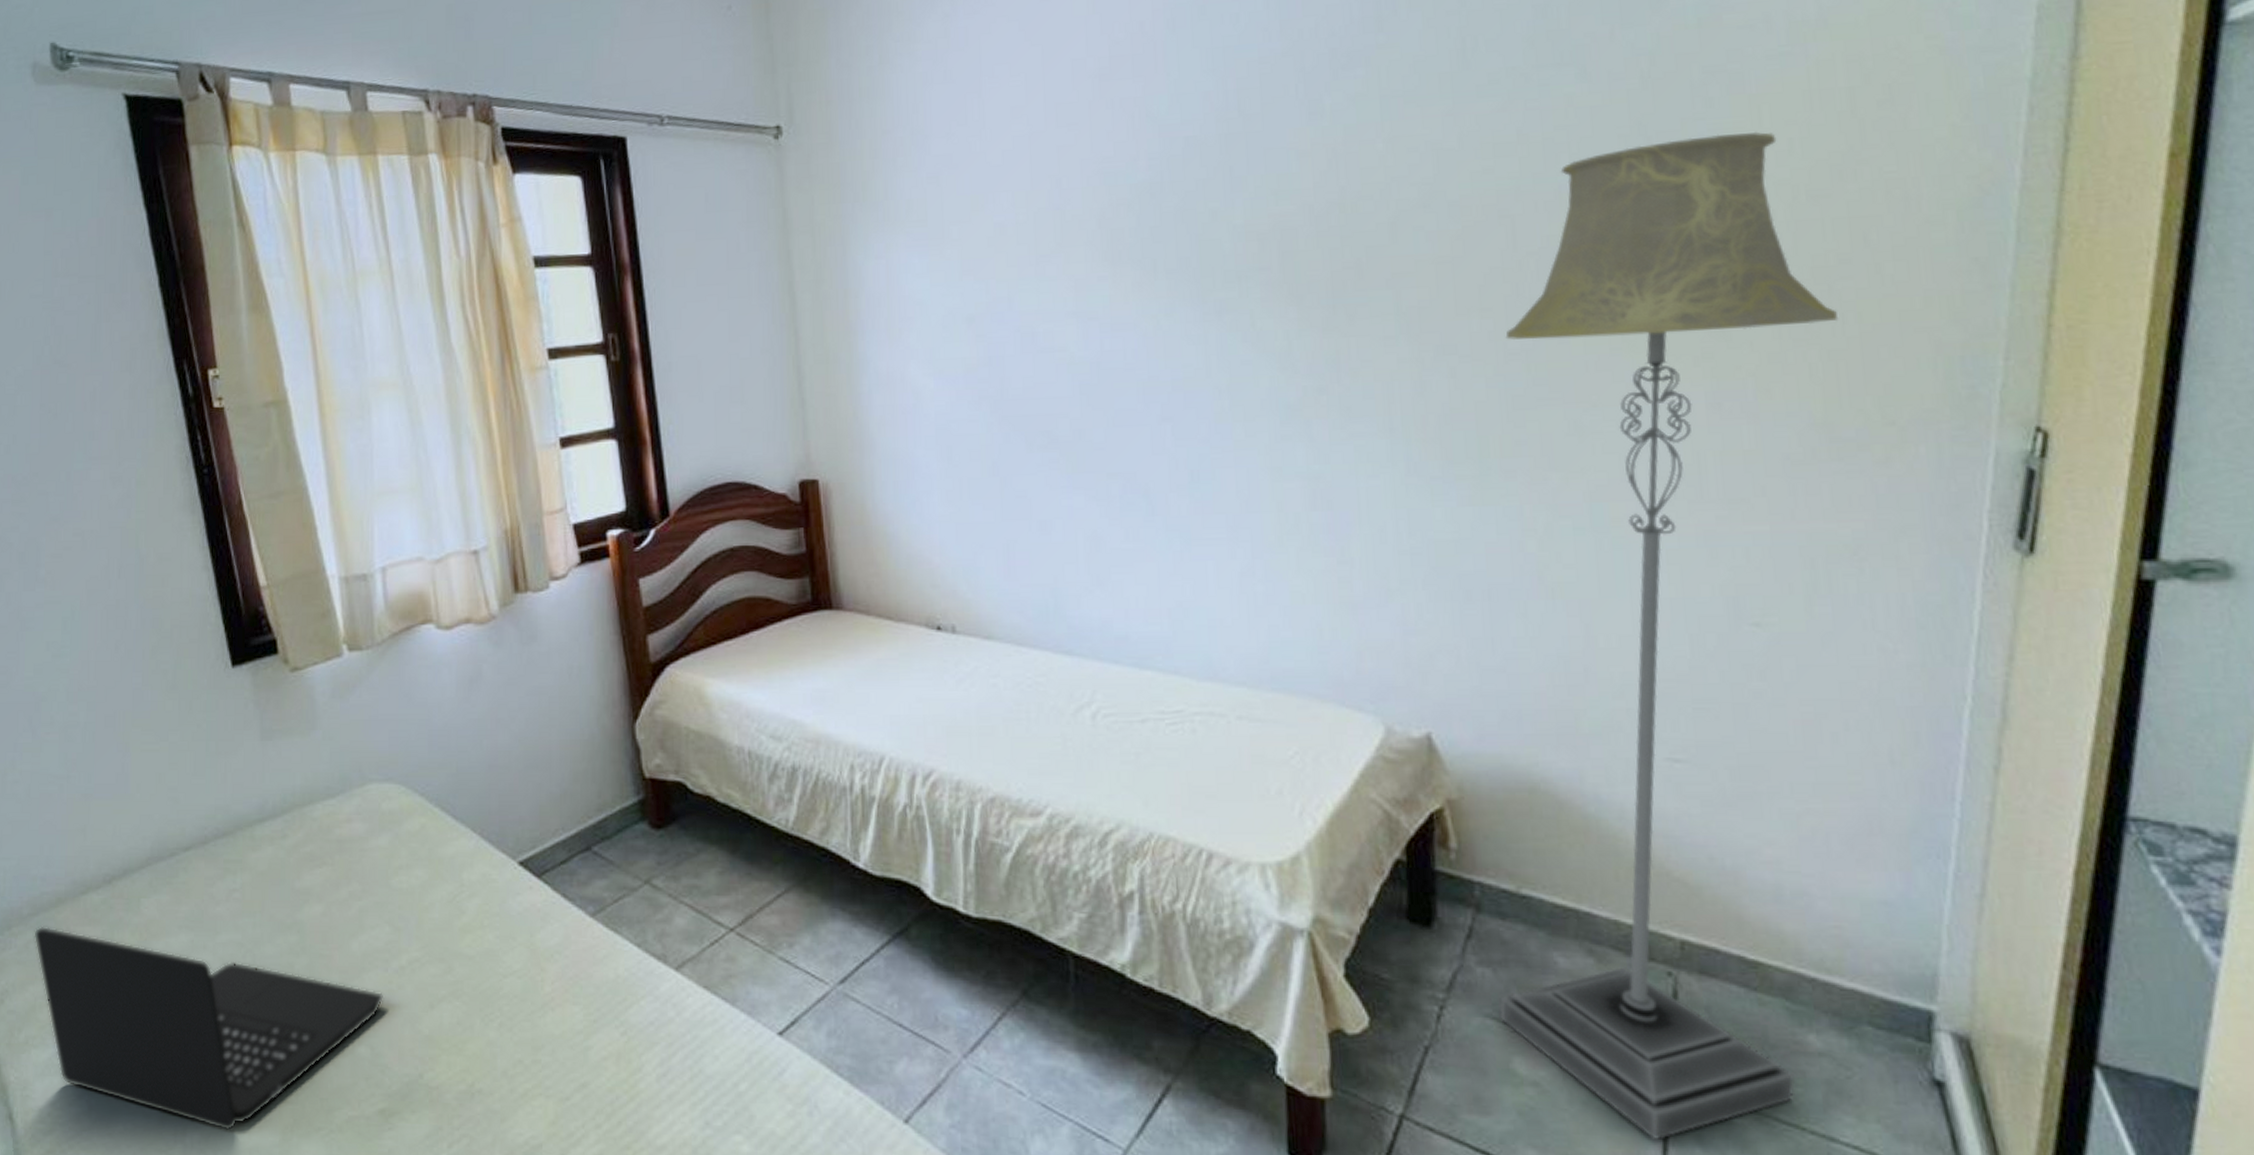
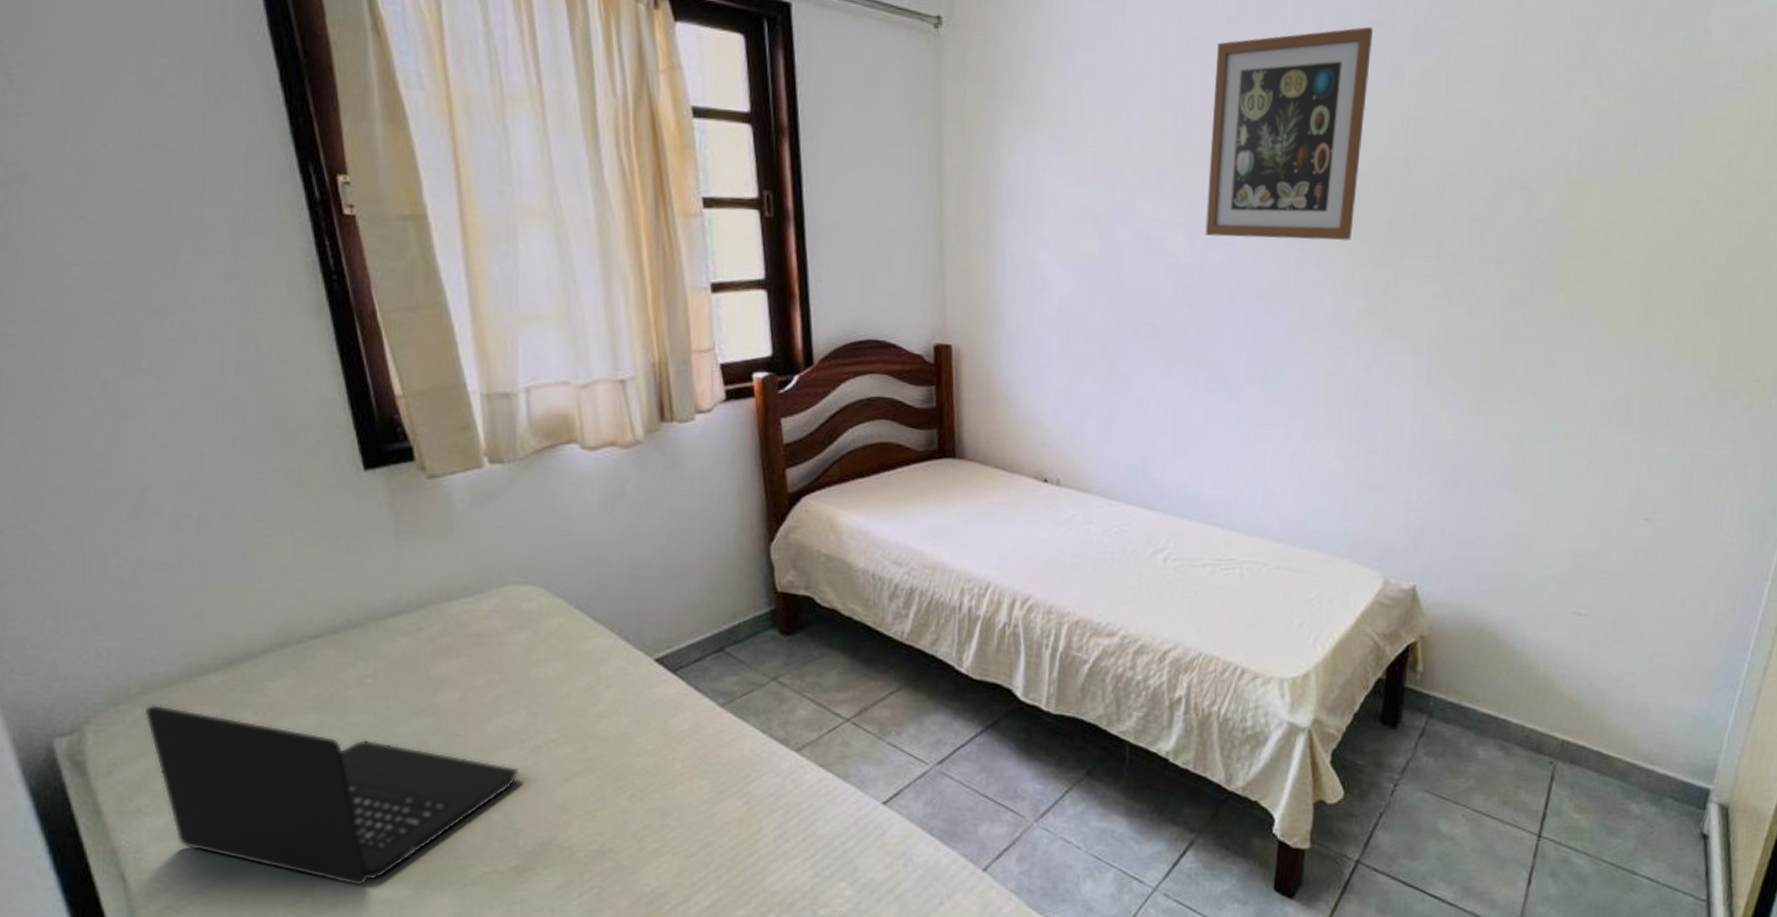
wall art: none [1091,58,1283,323] -> present [1205,26,1374,241]
floor lamp: present [1500,131,1839,1139] -> none [1435,144,1739,875]

